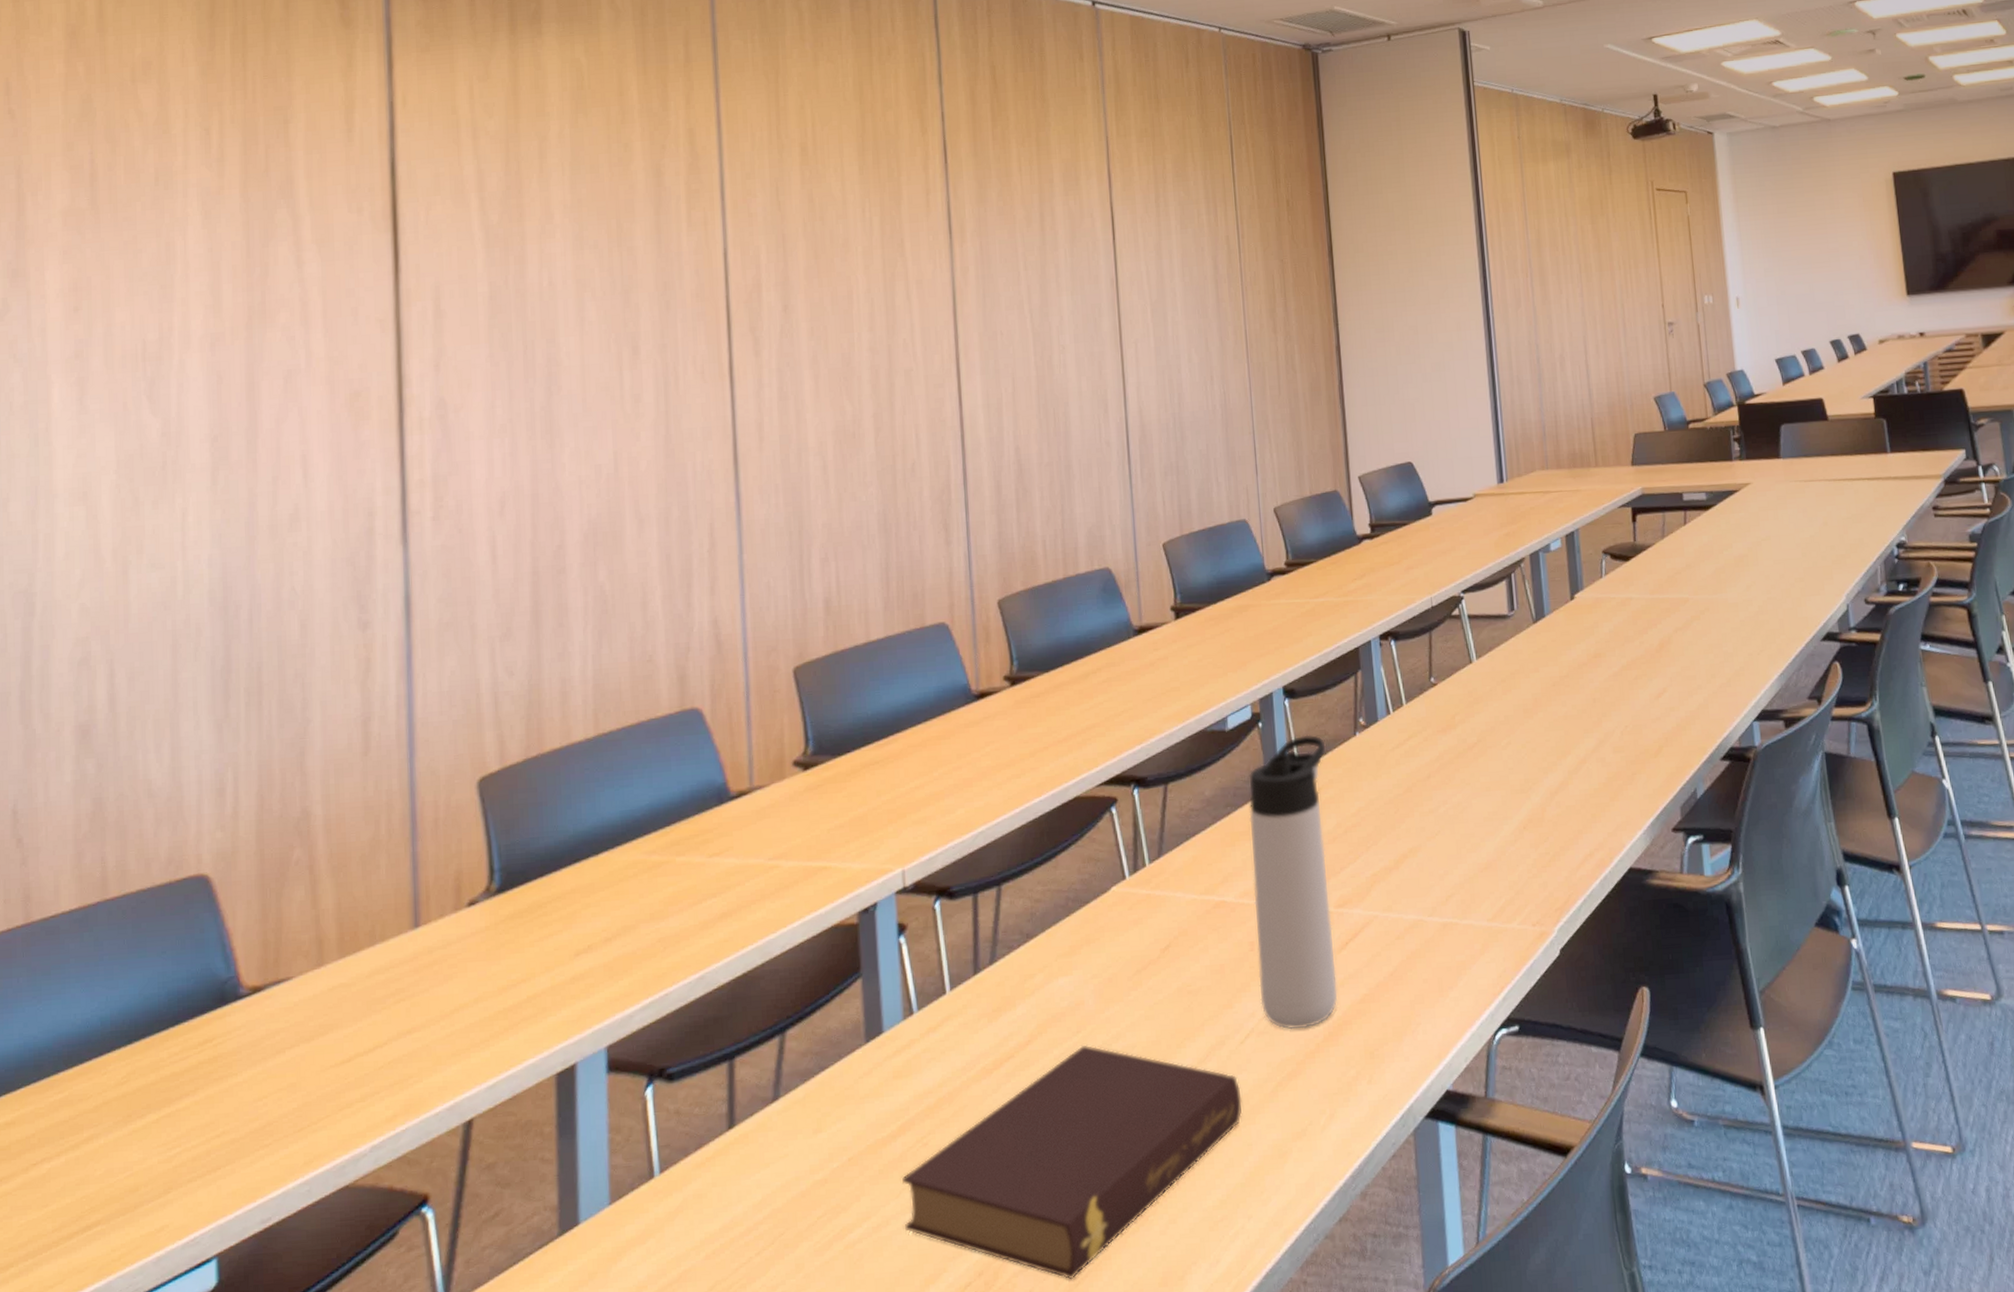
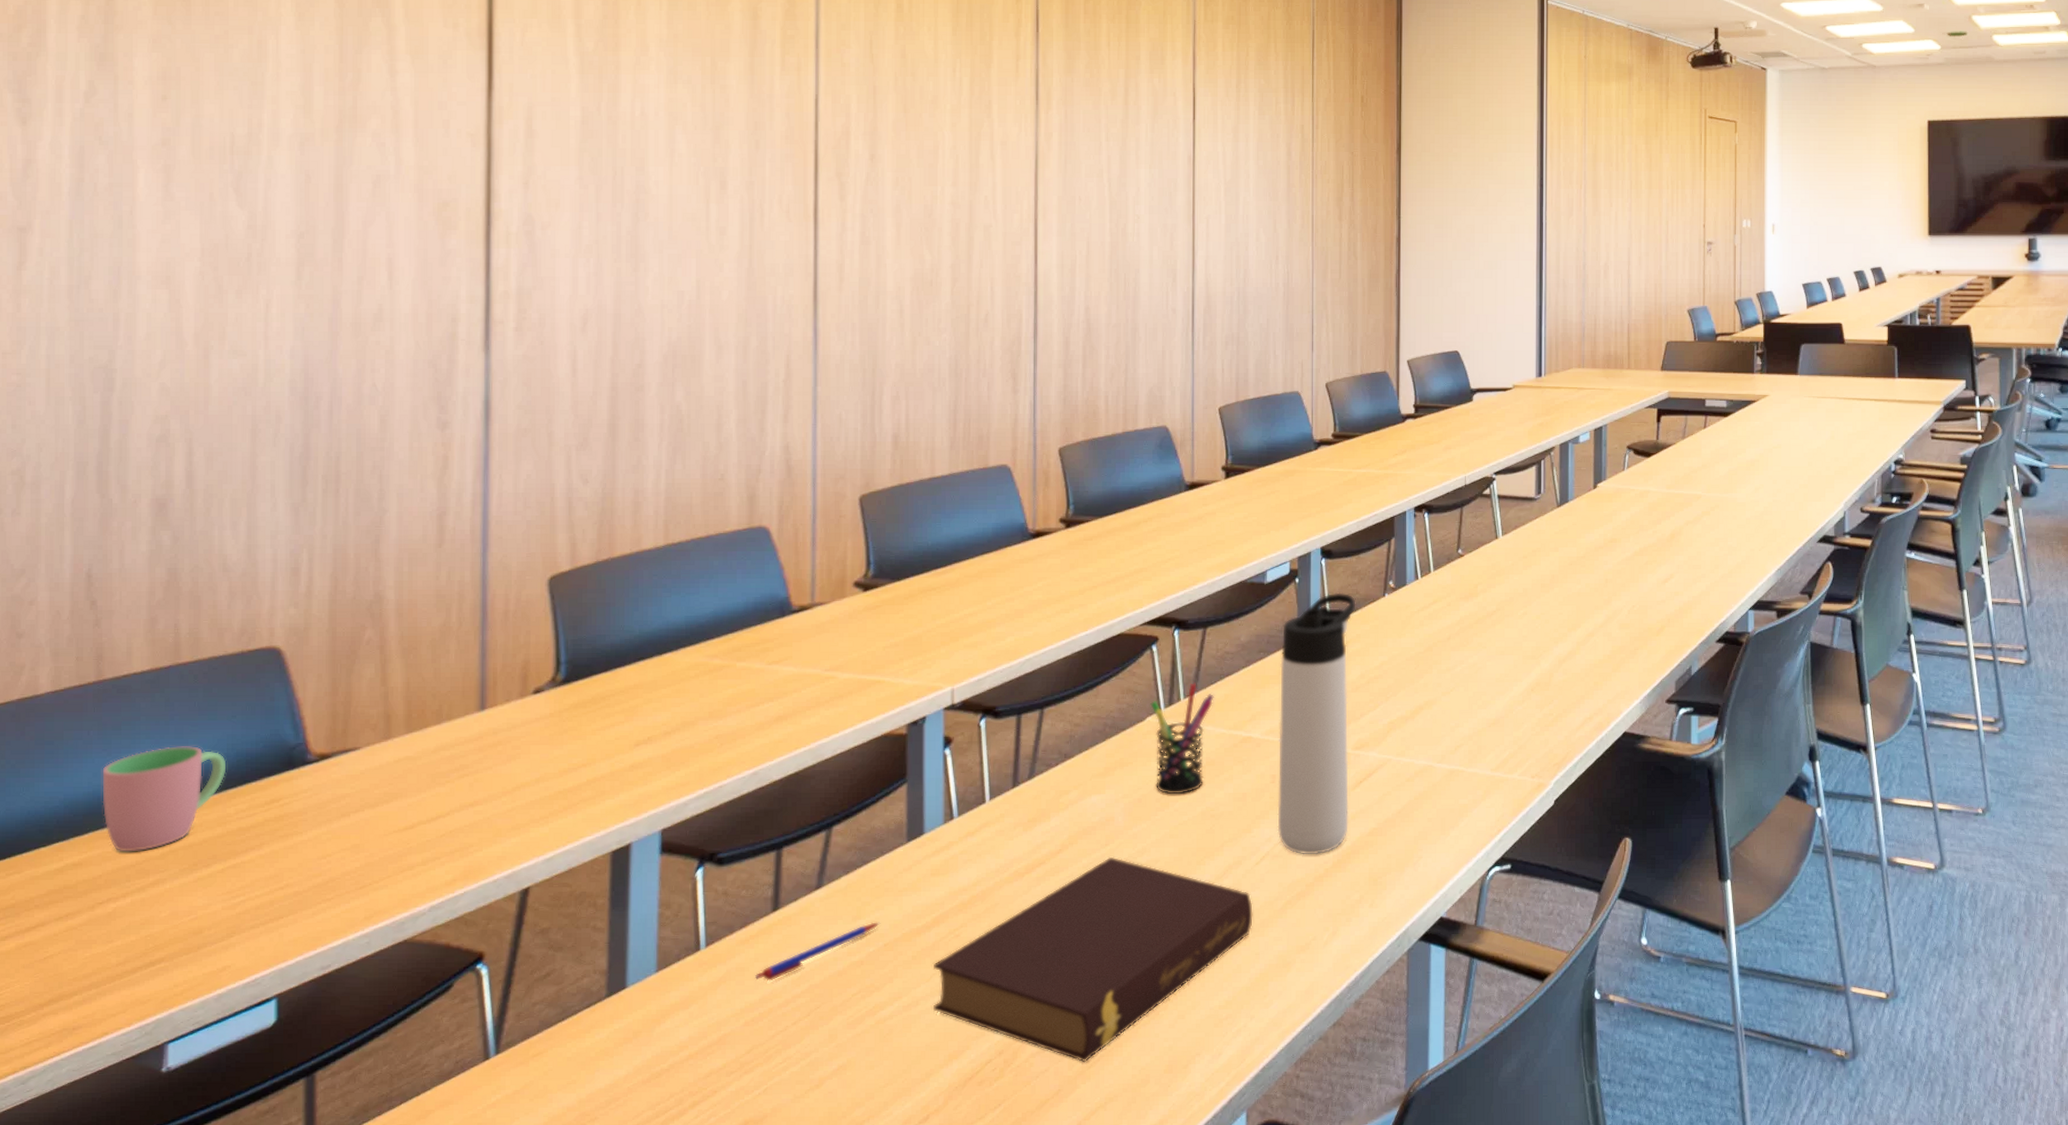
cup: none [33,987,157,1108] -> present [102,746,225,852]
pen: none [714,1134,843,1208] -> present [755,922,881,982]
pen holder: none [1114,845,1182,972] -> present [1150,683,1214,795]

